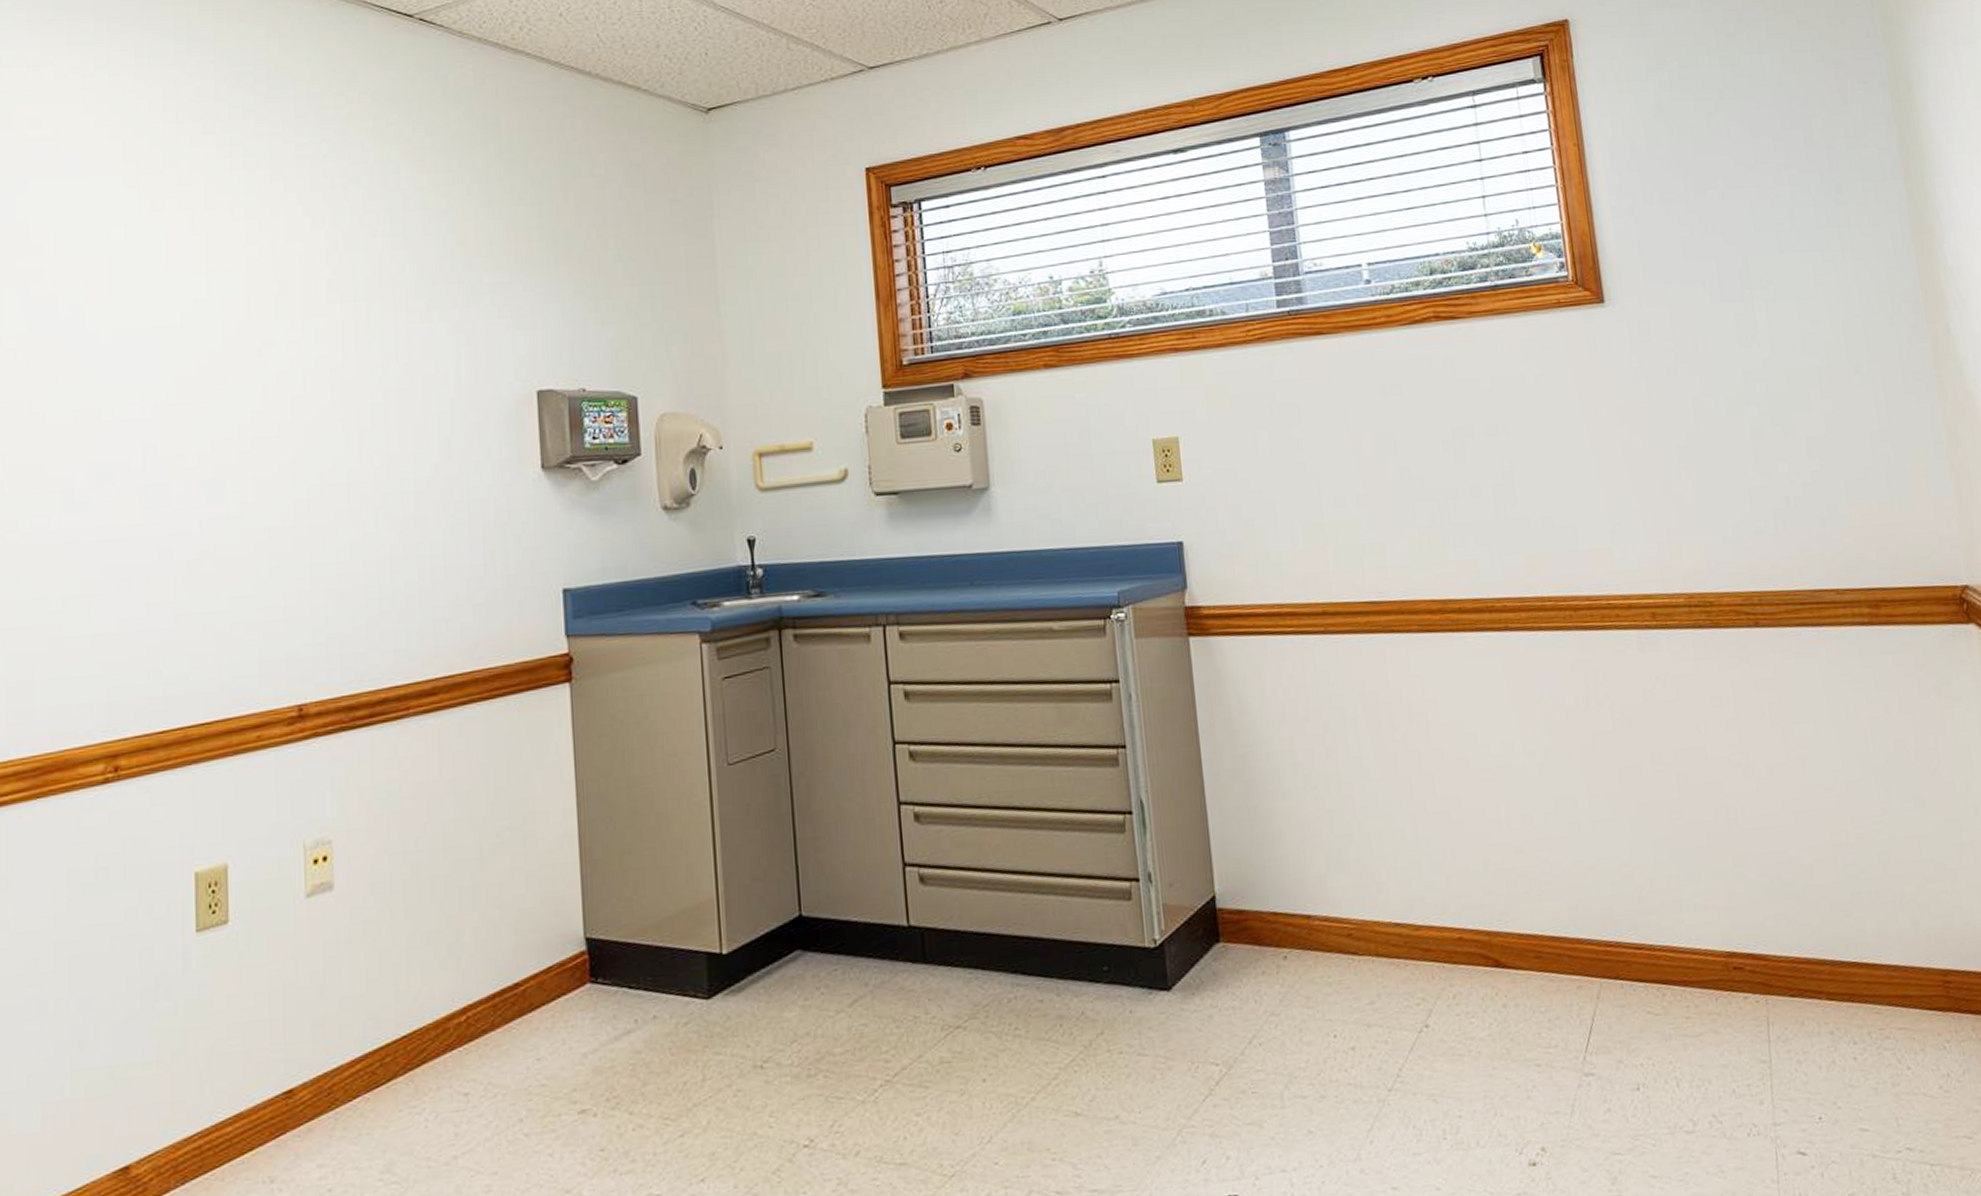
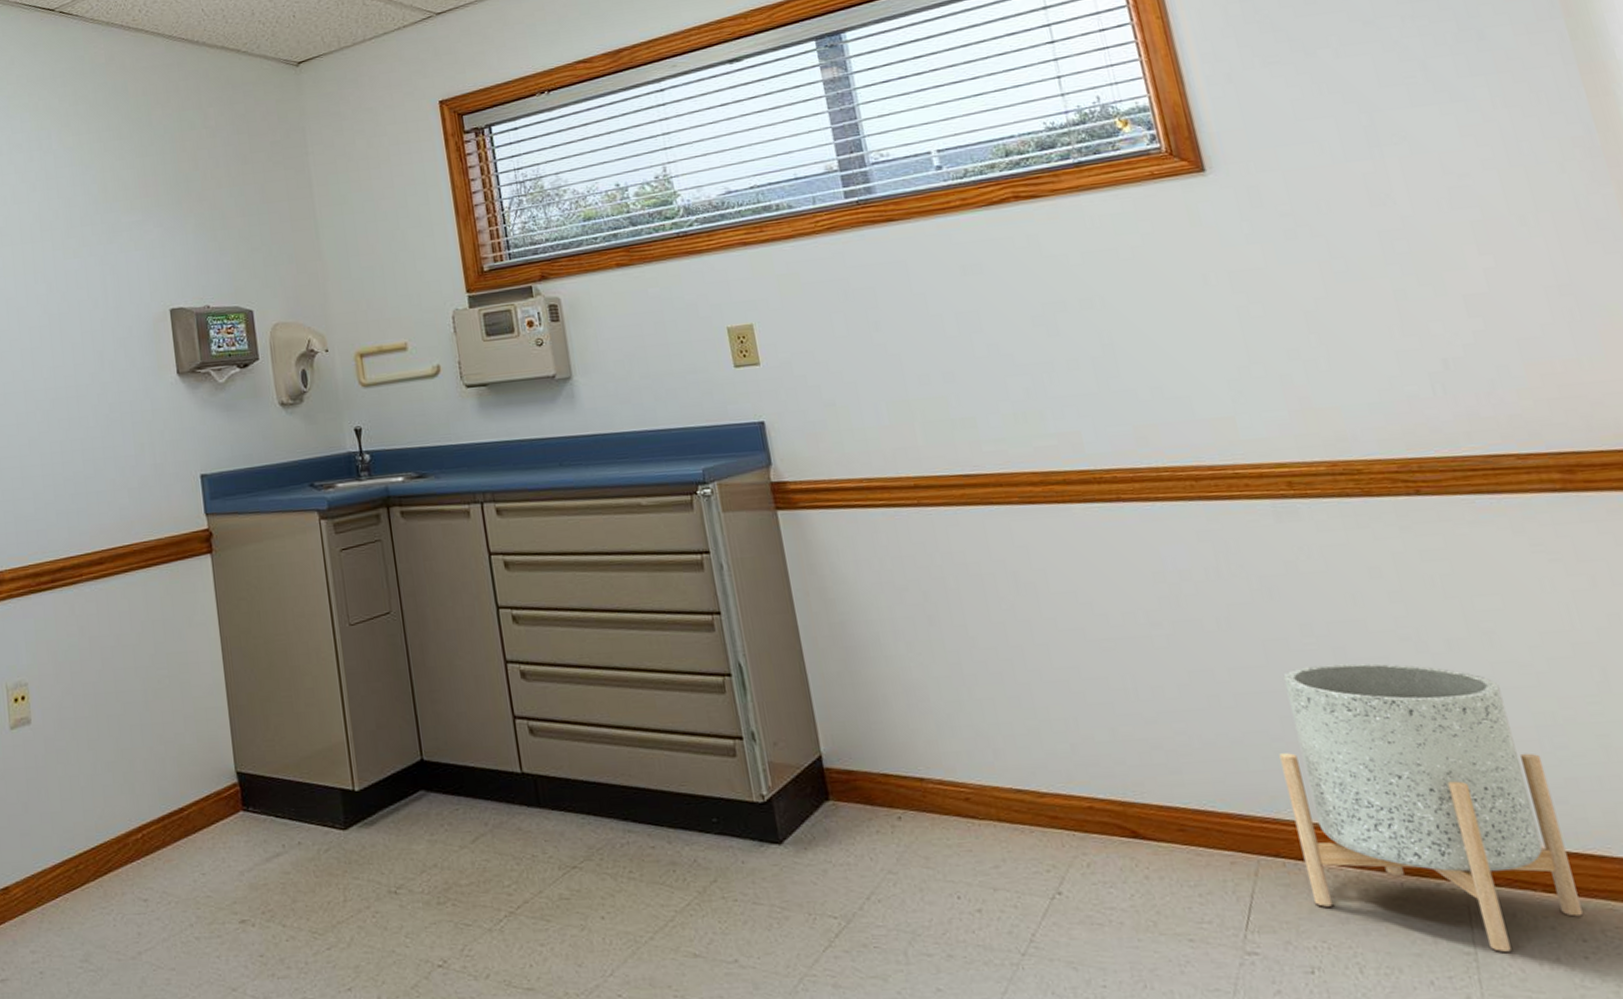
planter: none [1626,788,1856,1058] -> present [1279,663,1583,952]

